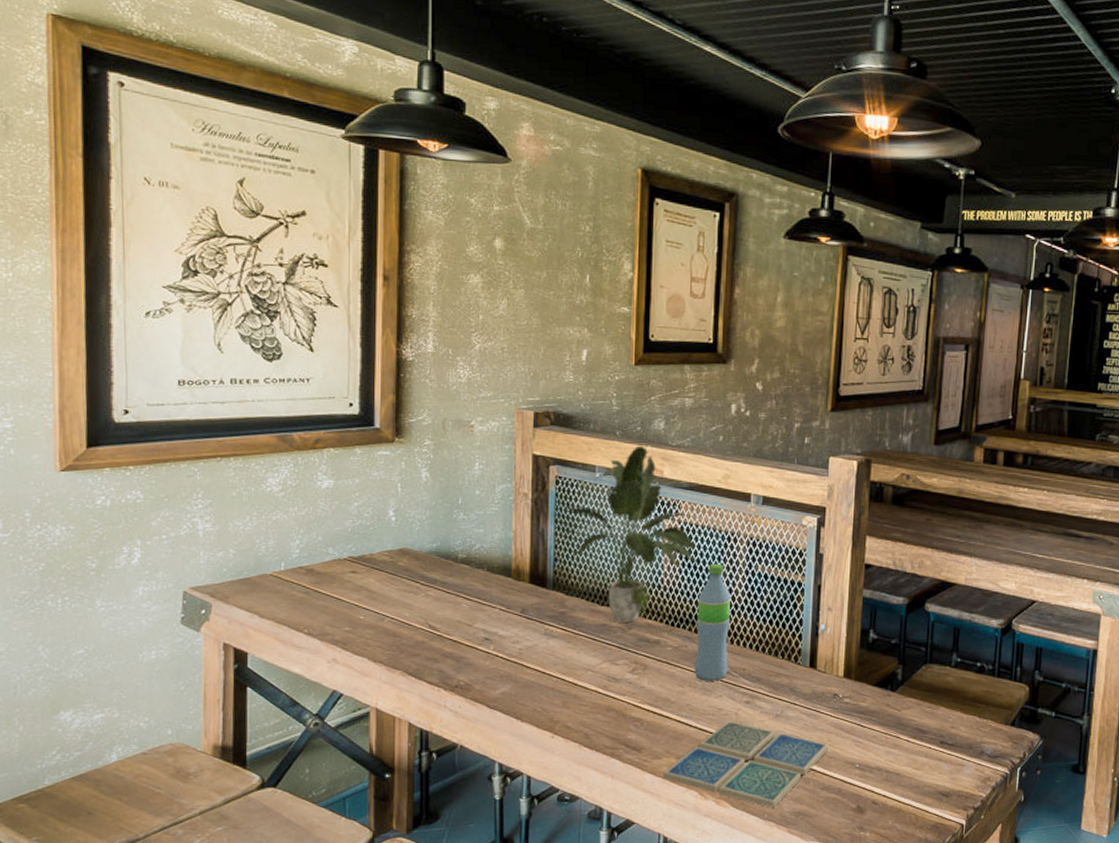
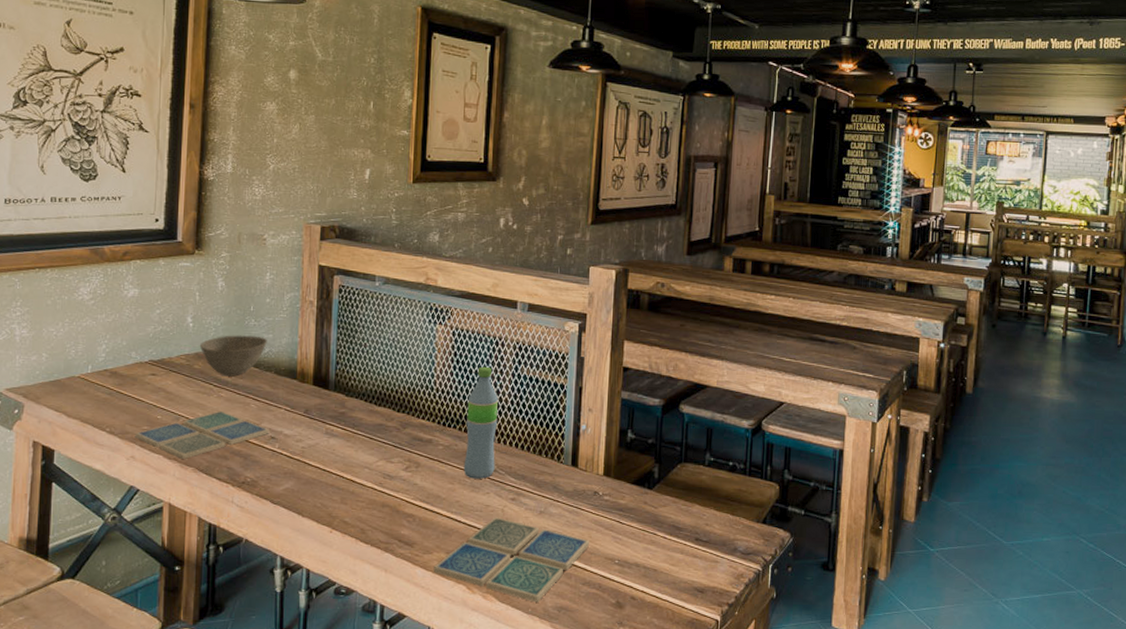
drink coaster: none [335,610,483,663] -> present [134,410,269,460]
bowl: none [403,529,478,574] -> present [199,335,267,377]
potted plant: present [564,445,697,623] -> none [346,256,468,423]

